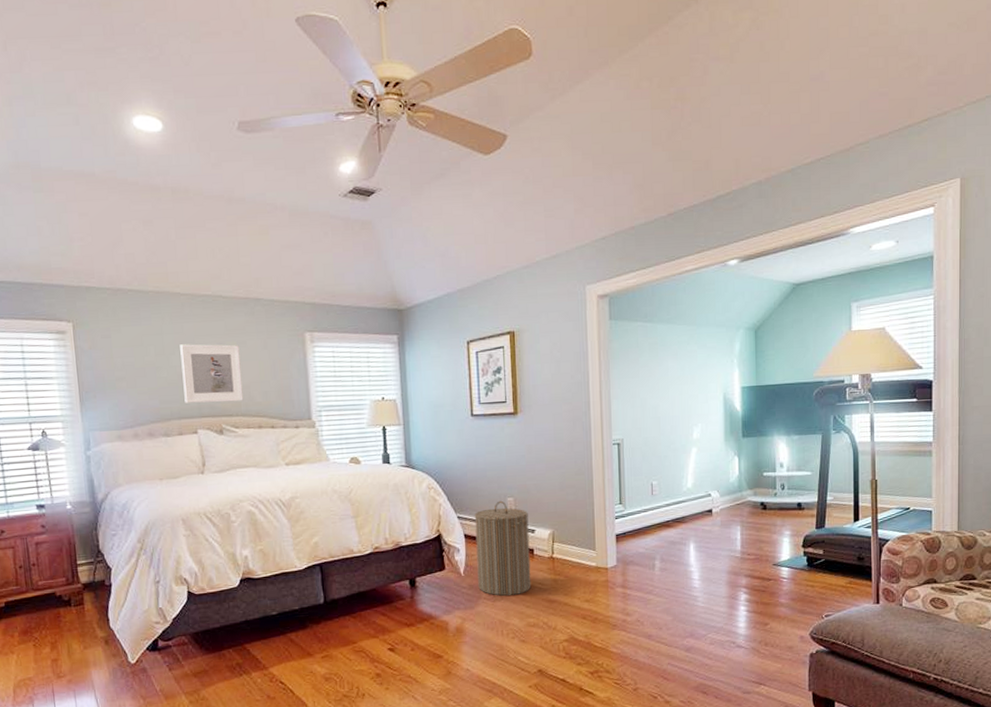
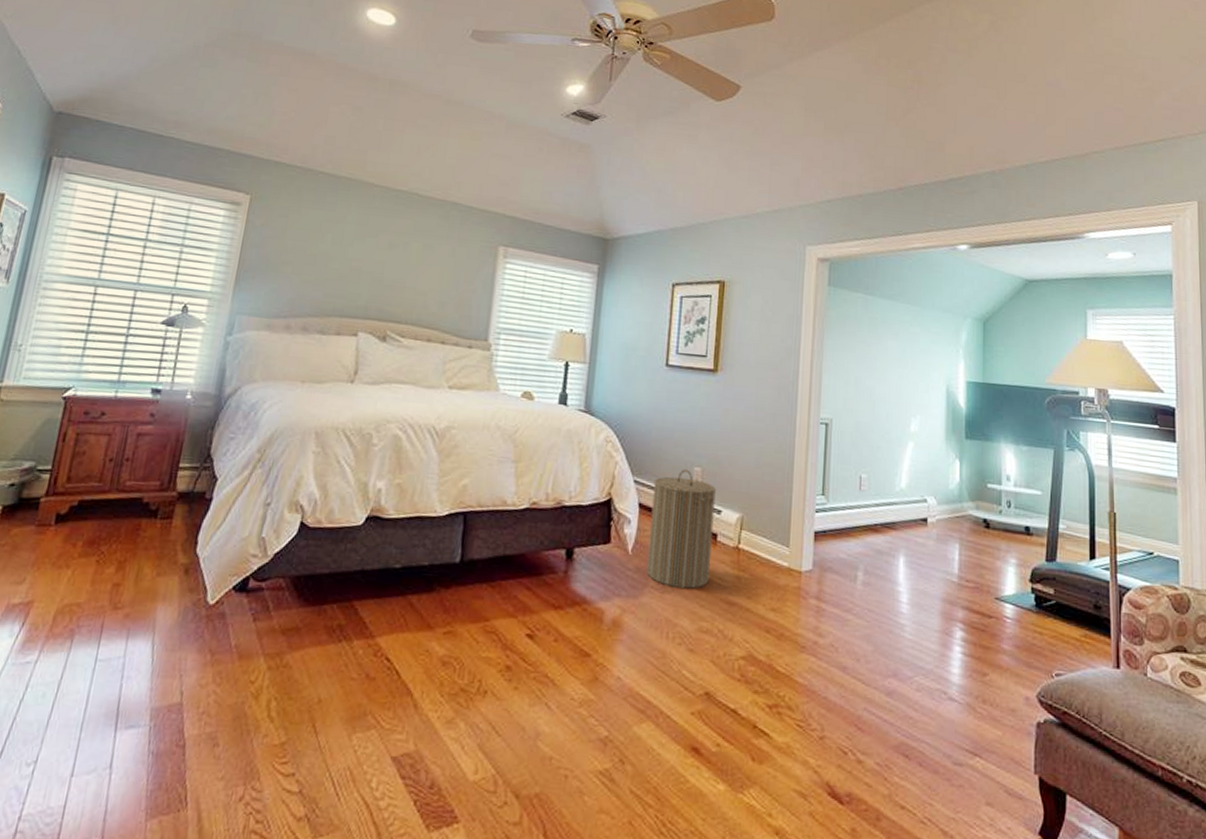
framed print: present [180,344,244,403] -> none [351,237,425,309]

